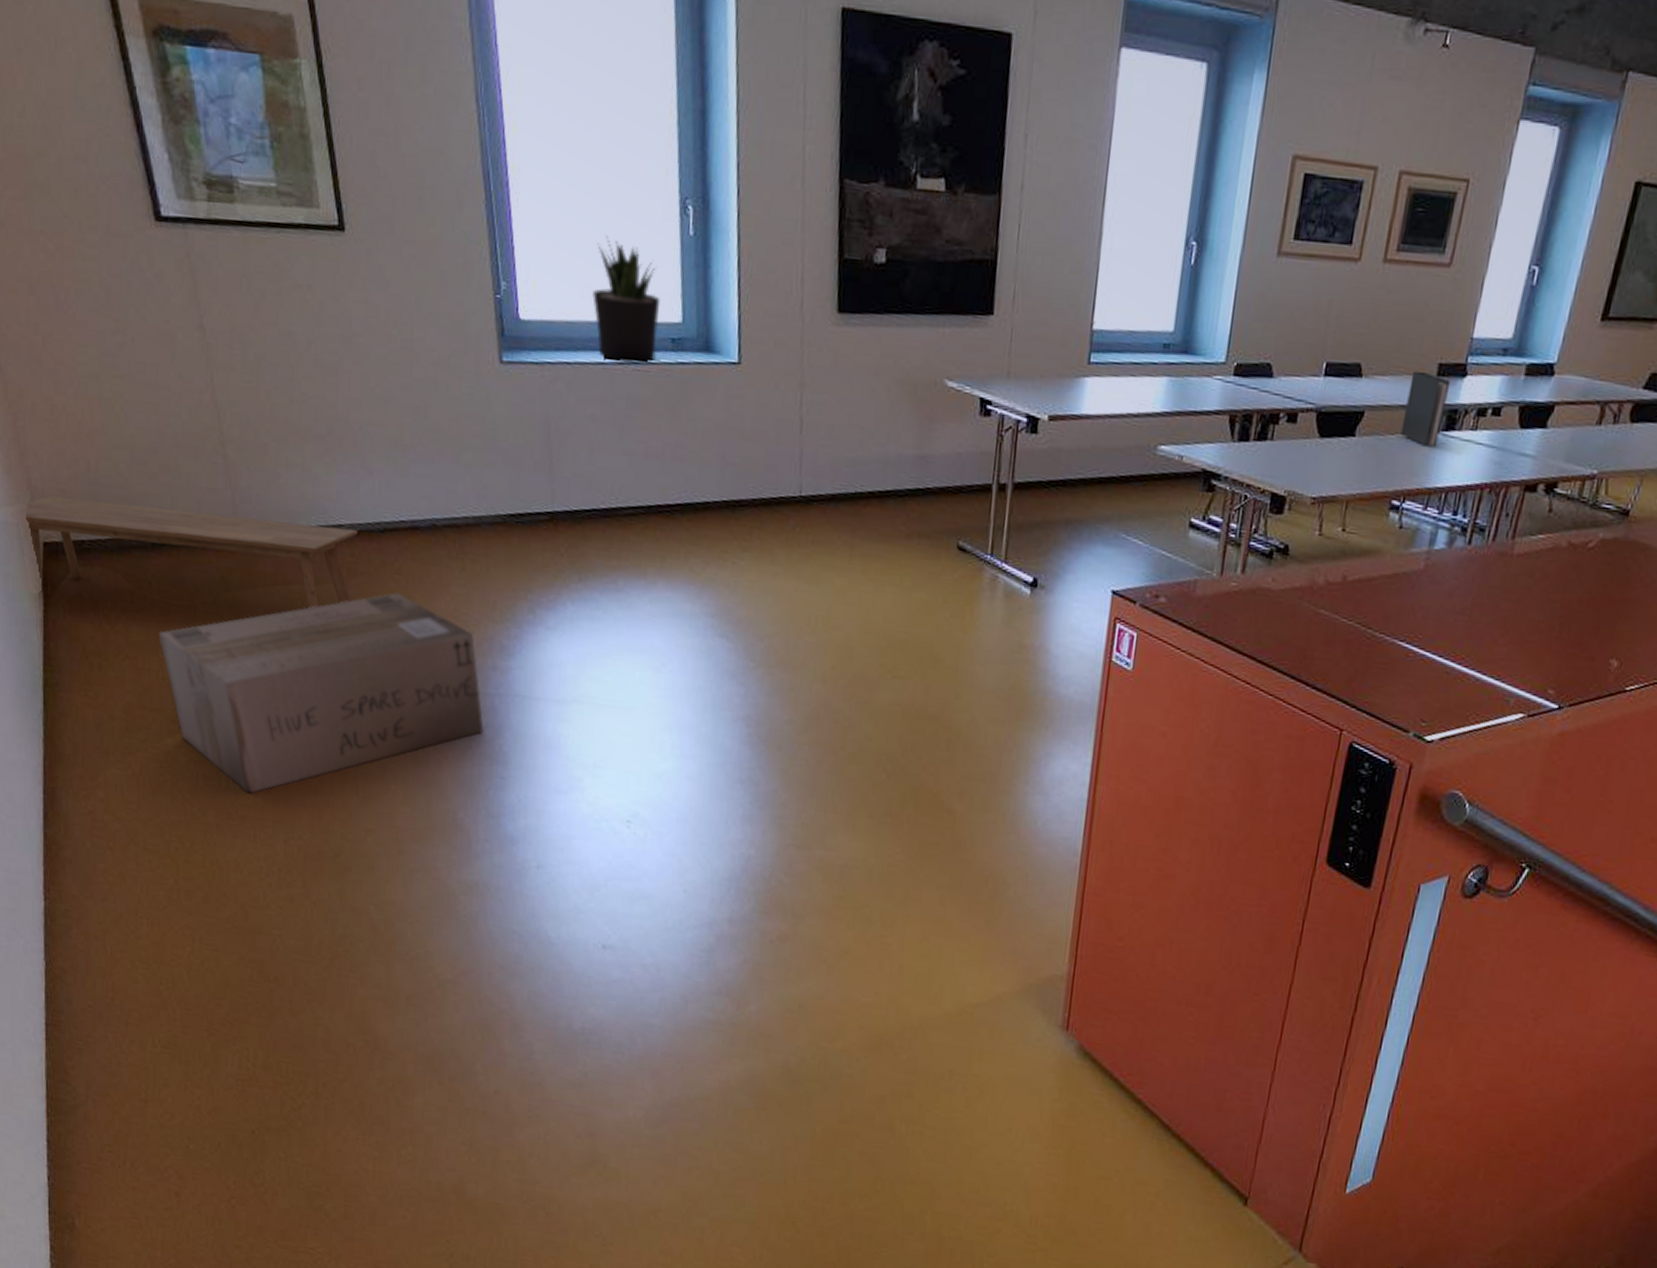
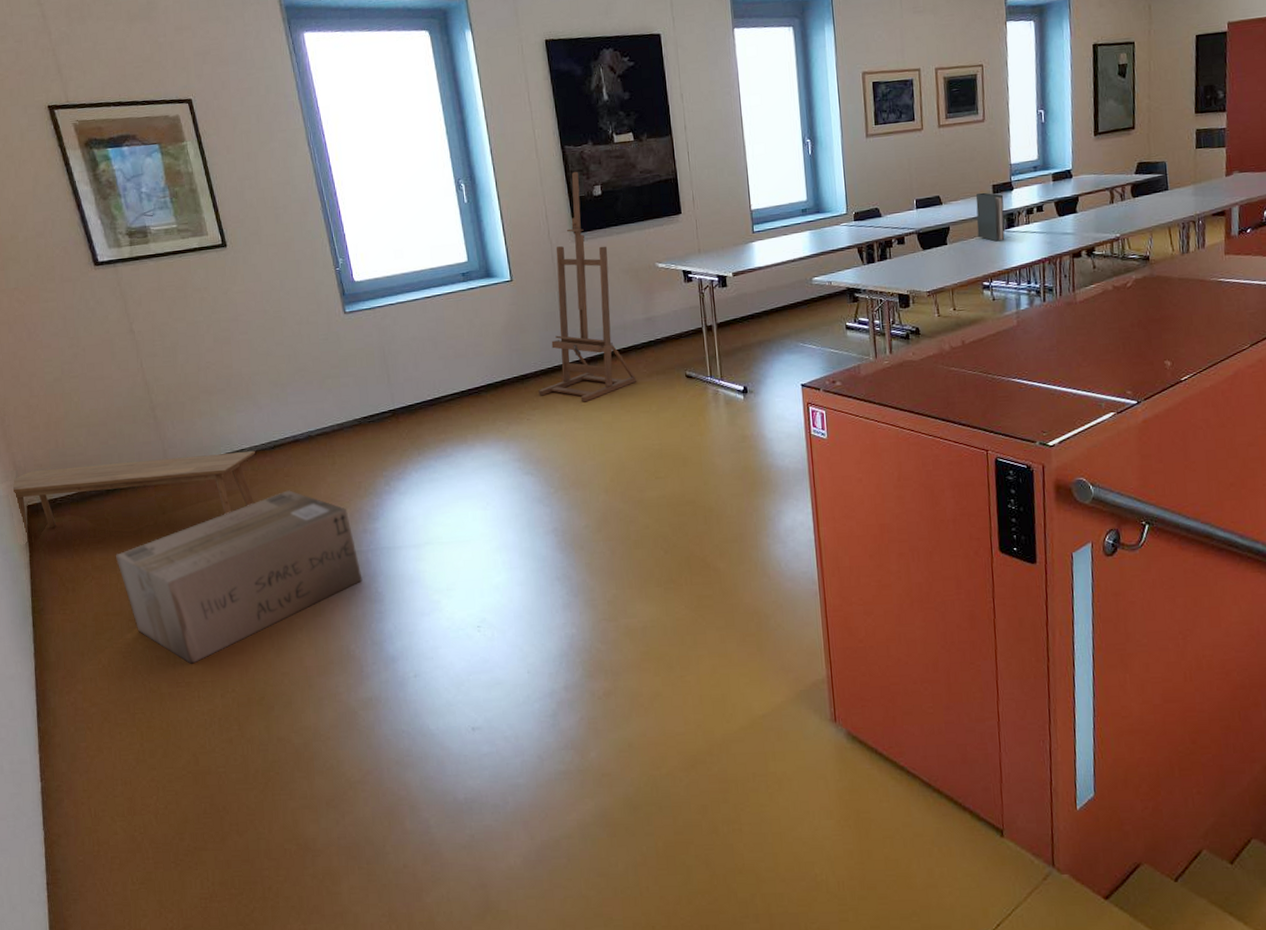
planter: present [592,235,661,365] -> none [402,214,453,297]
easel: none [753,220,889,556] -> present [538,171,636,402]

